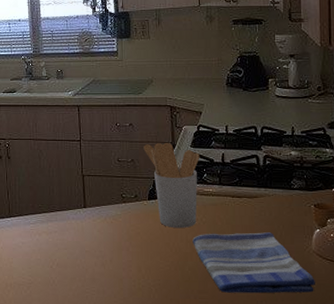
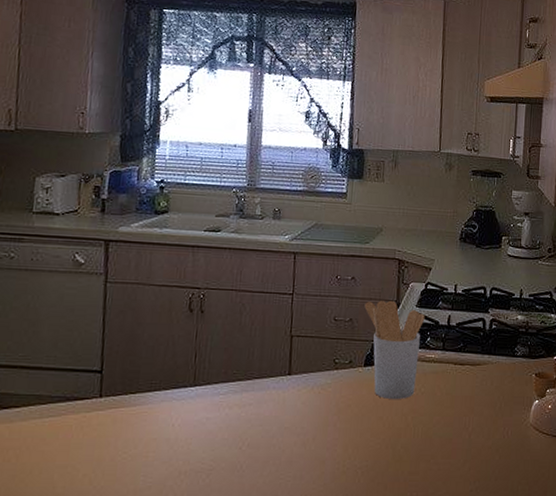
dish towel: present [192,232,315,294] -> none [408,404,530,473]

